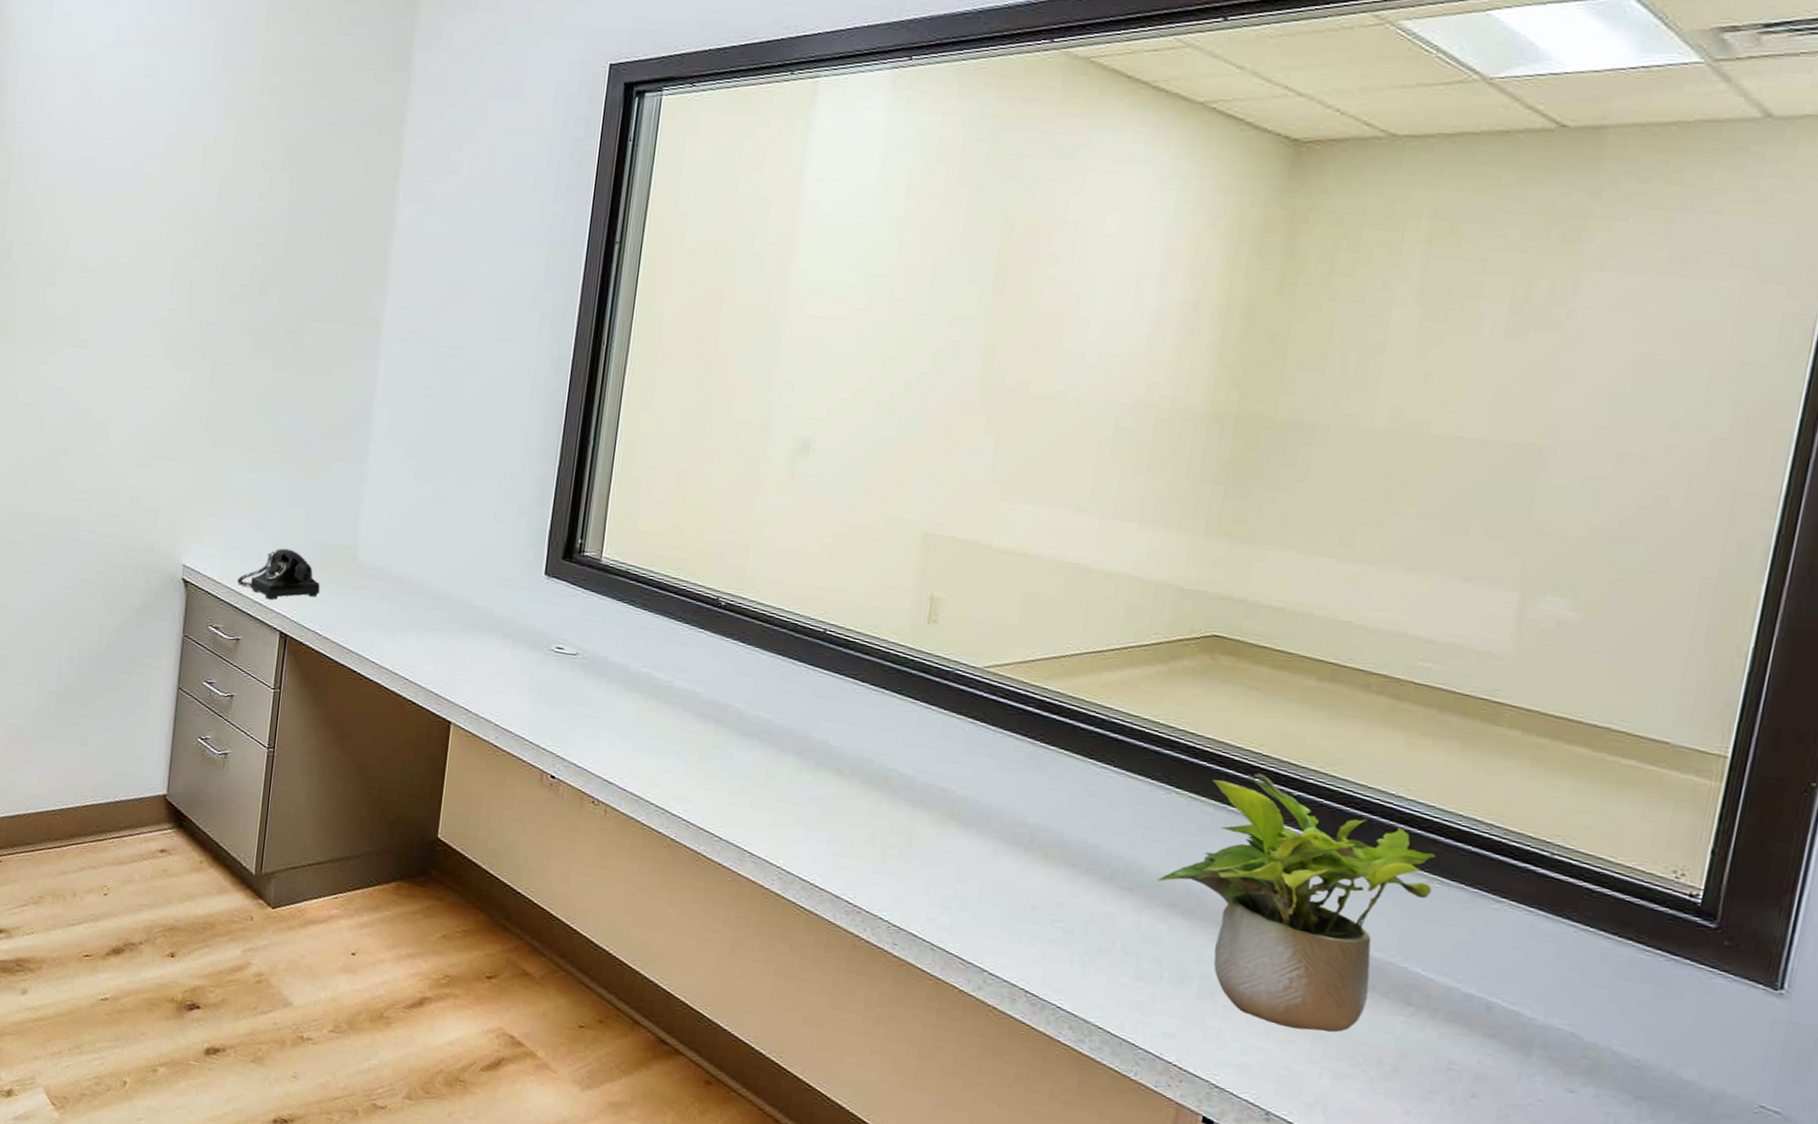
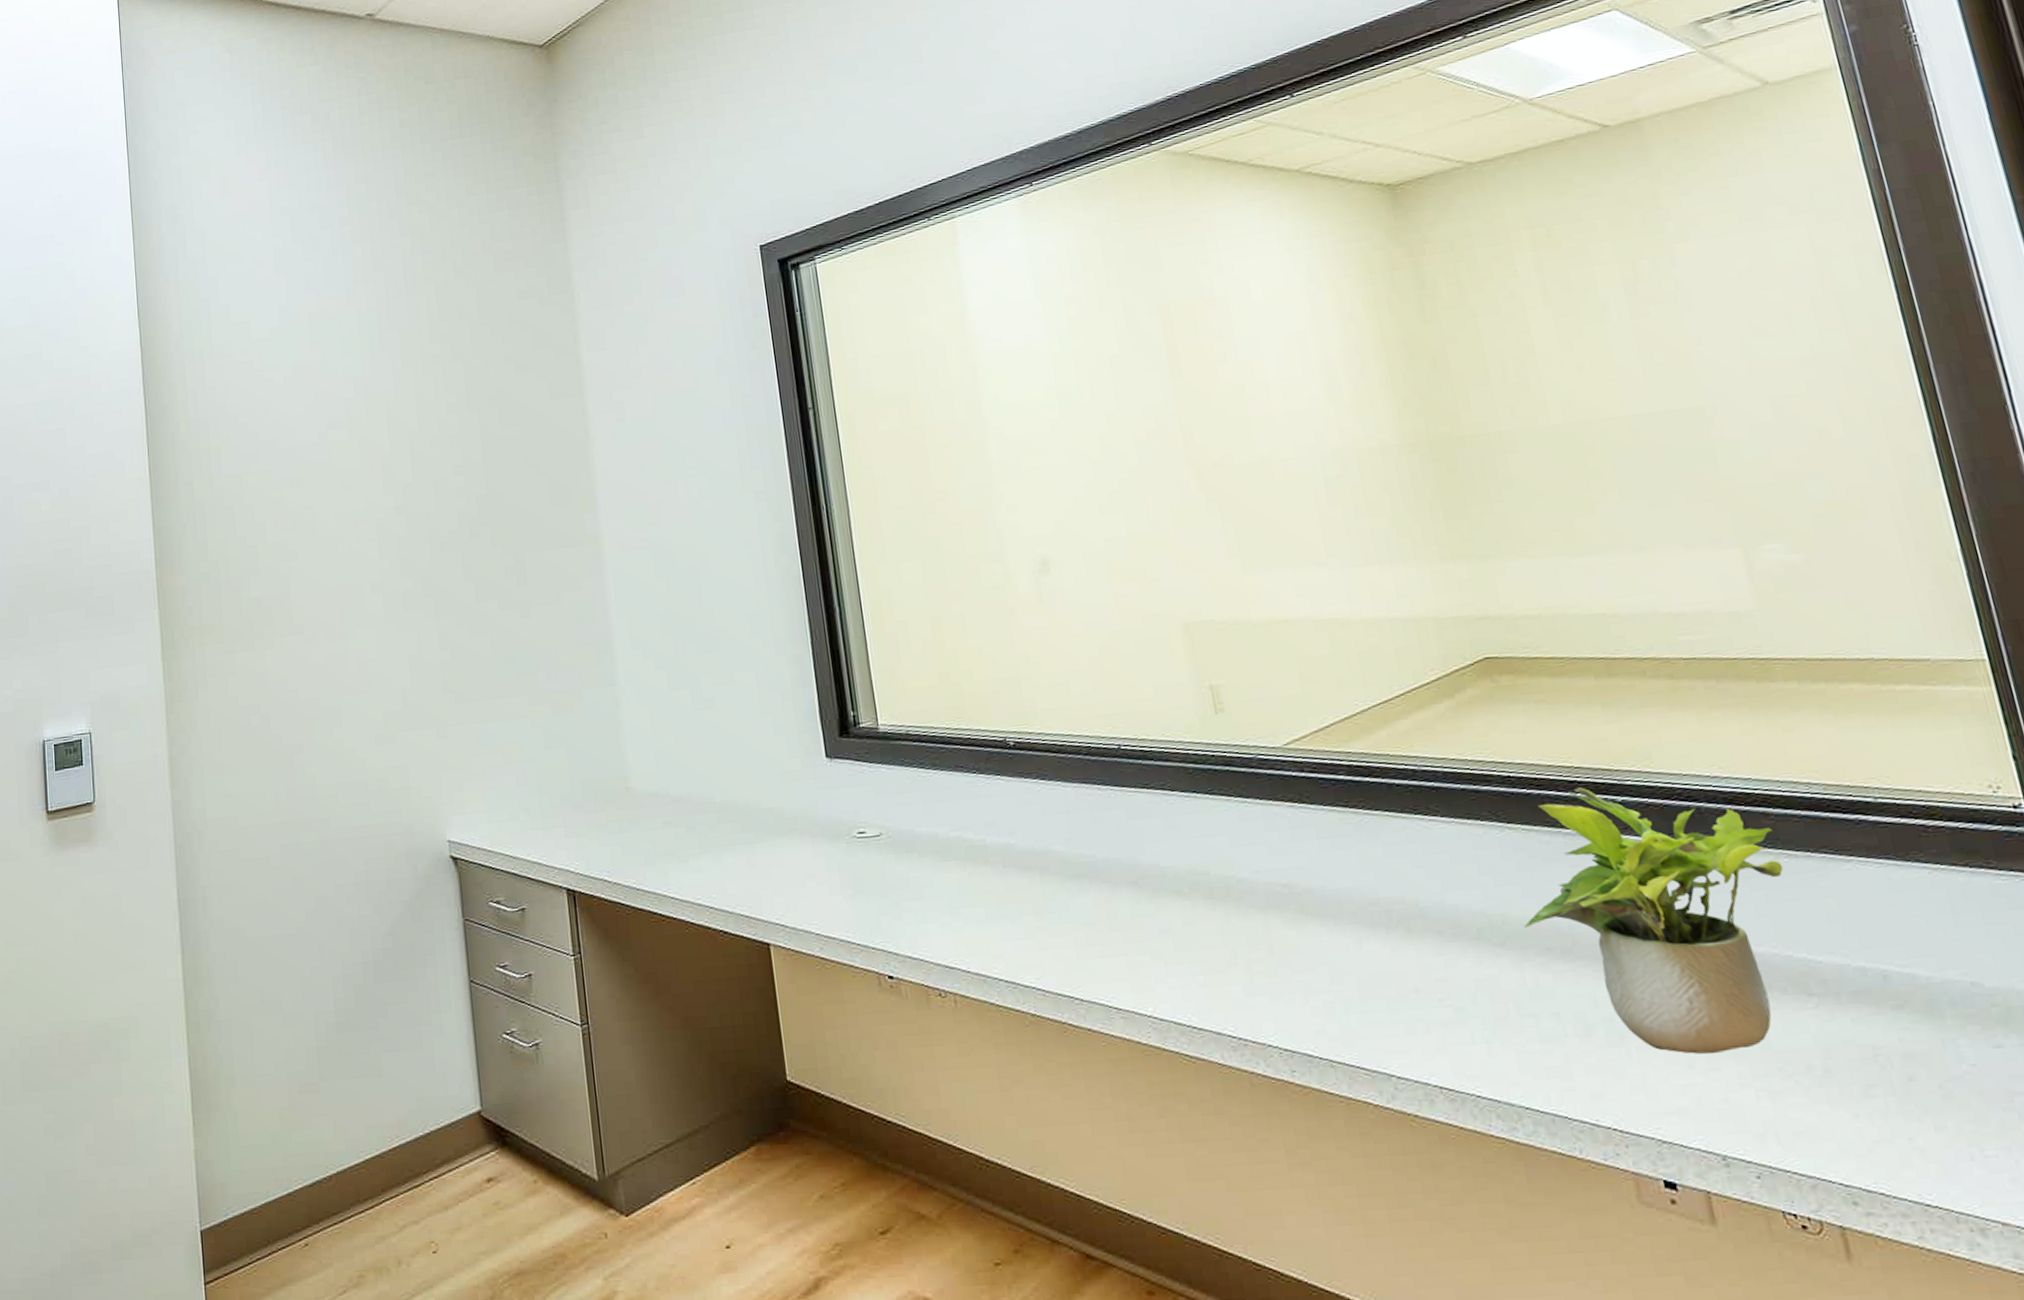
telephone: present [237,548,320,600] -> none [510,795,599,856]

